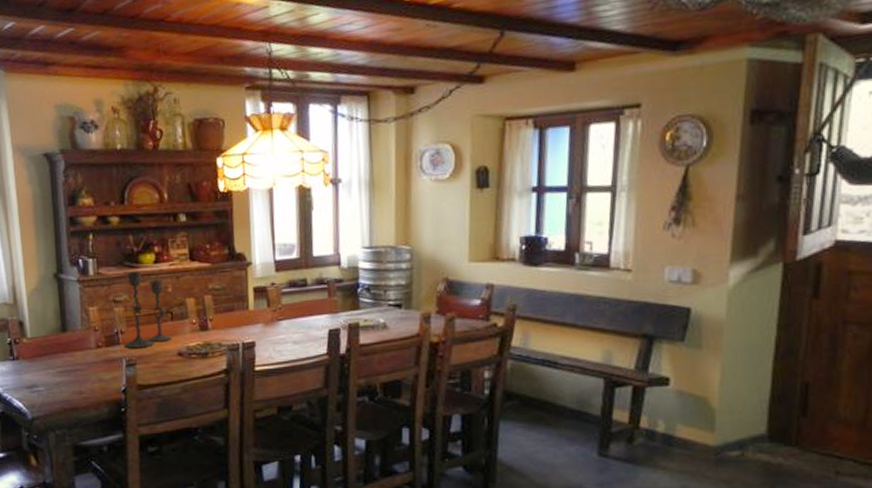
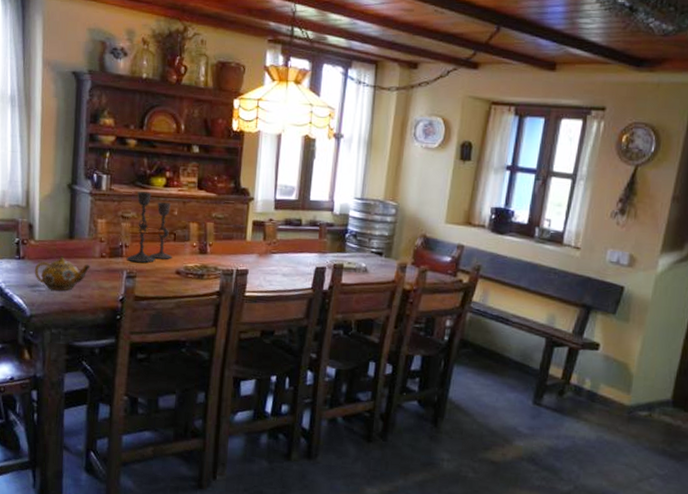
teapot: none [30,350,87,389] -> present [34,255,90,291]

